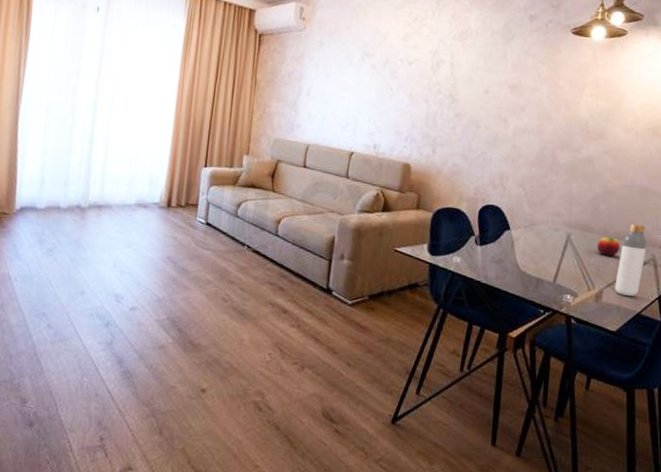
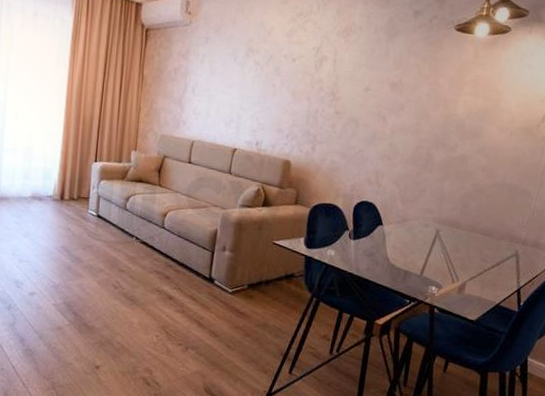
fruit: present [596,237,621,256] -> none [463,233,486,252]
bottle: present [614,223,648,297] -> none [477,220,513,289]

